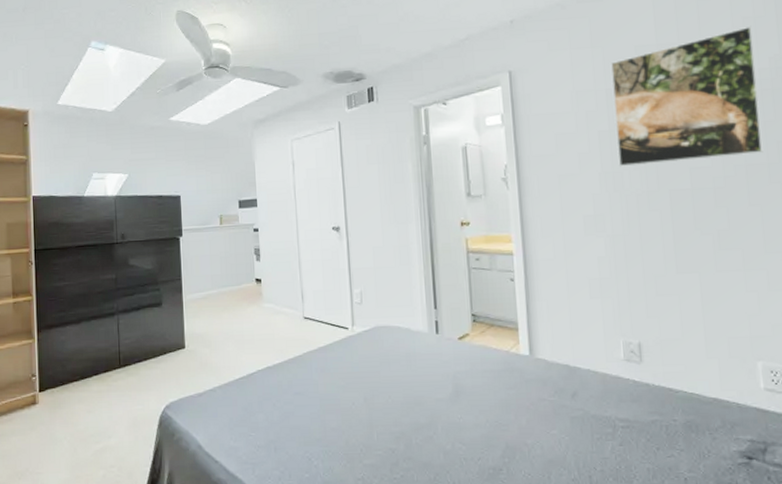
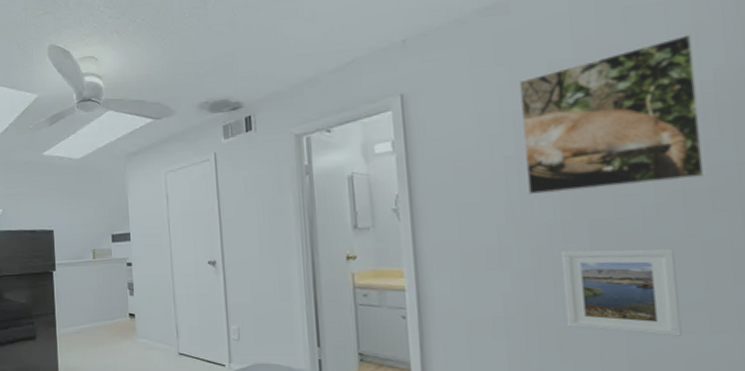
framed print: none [646,216,746,294] -> present [561,249,682,336]

